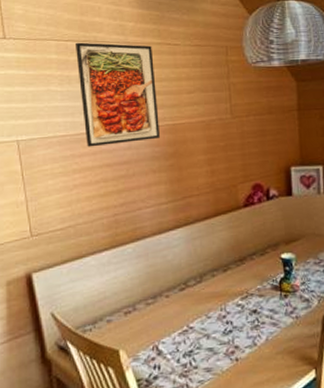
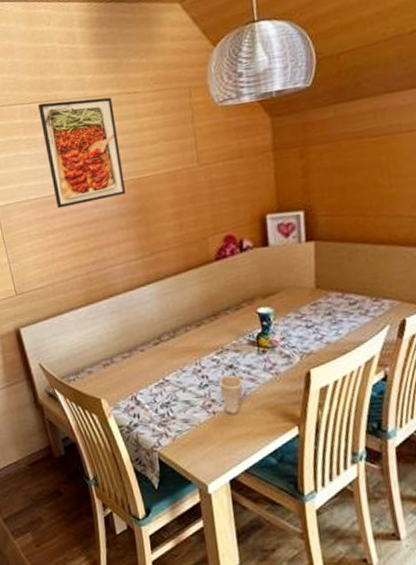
cup: none [243,319,266,360] -> present [219,374,243,414]

